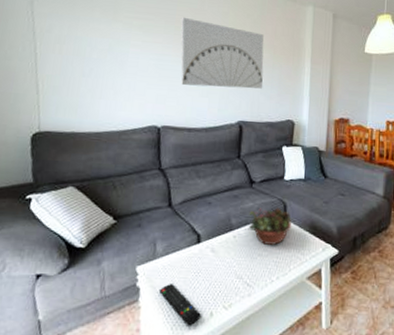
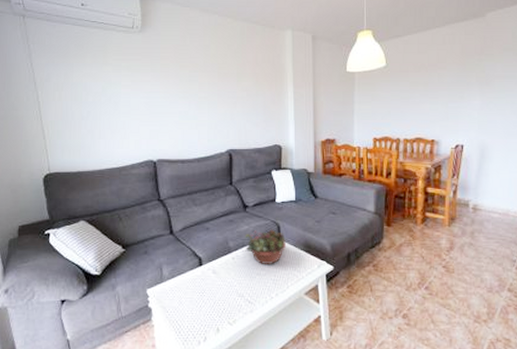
remote control: present [158,284,202,326] -> none [168,304,210,341]
wall art: present [180,17,264,89] -> none [165,54,249,119]

